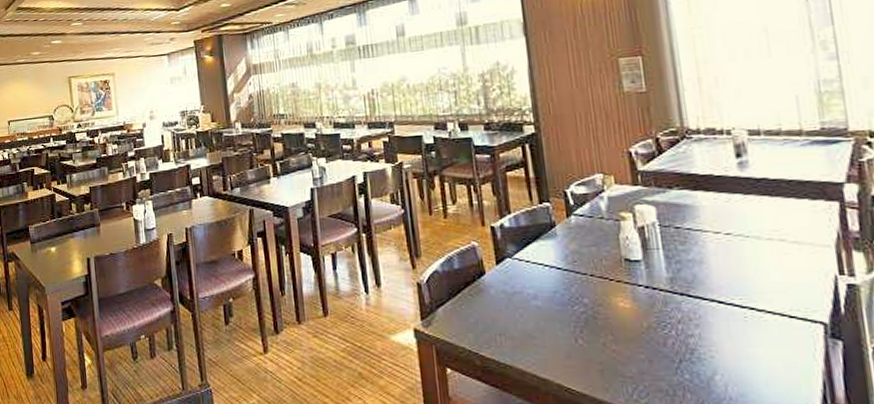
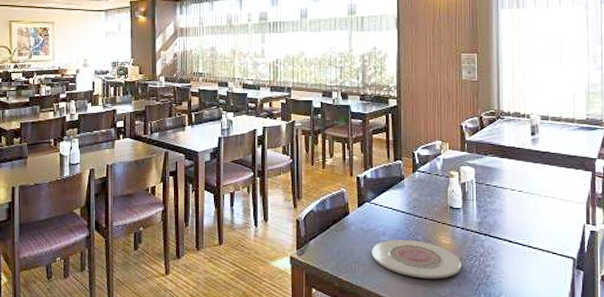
plate: none [520,304,652,354] -> present [371,240,462,279]

